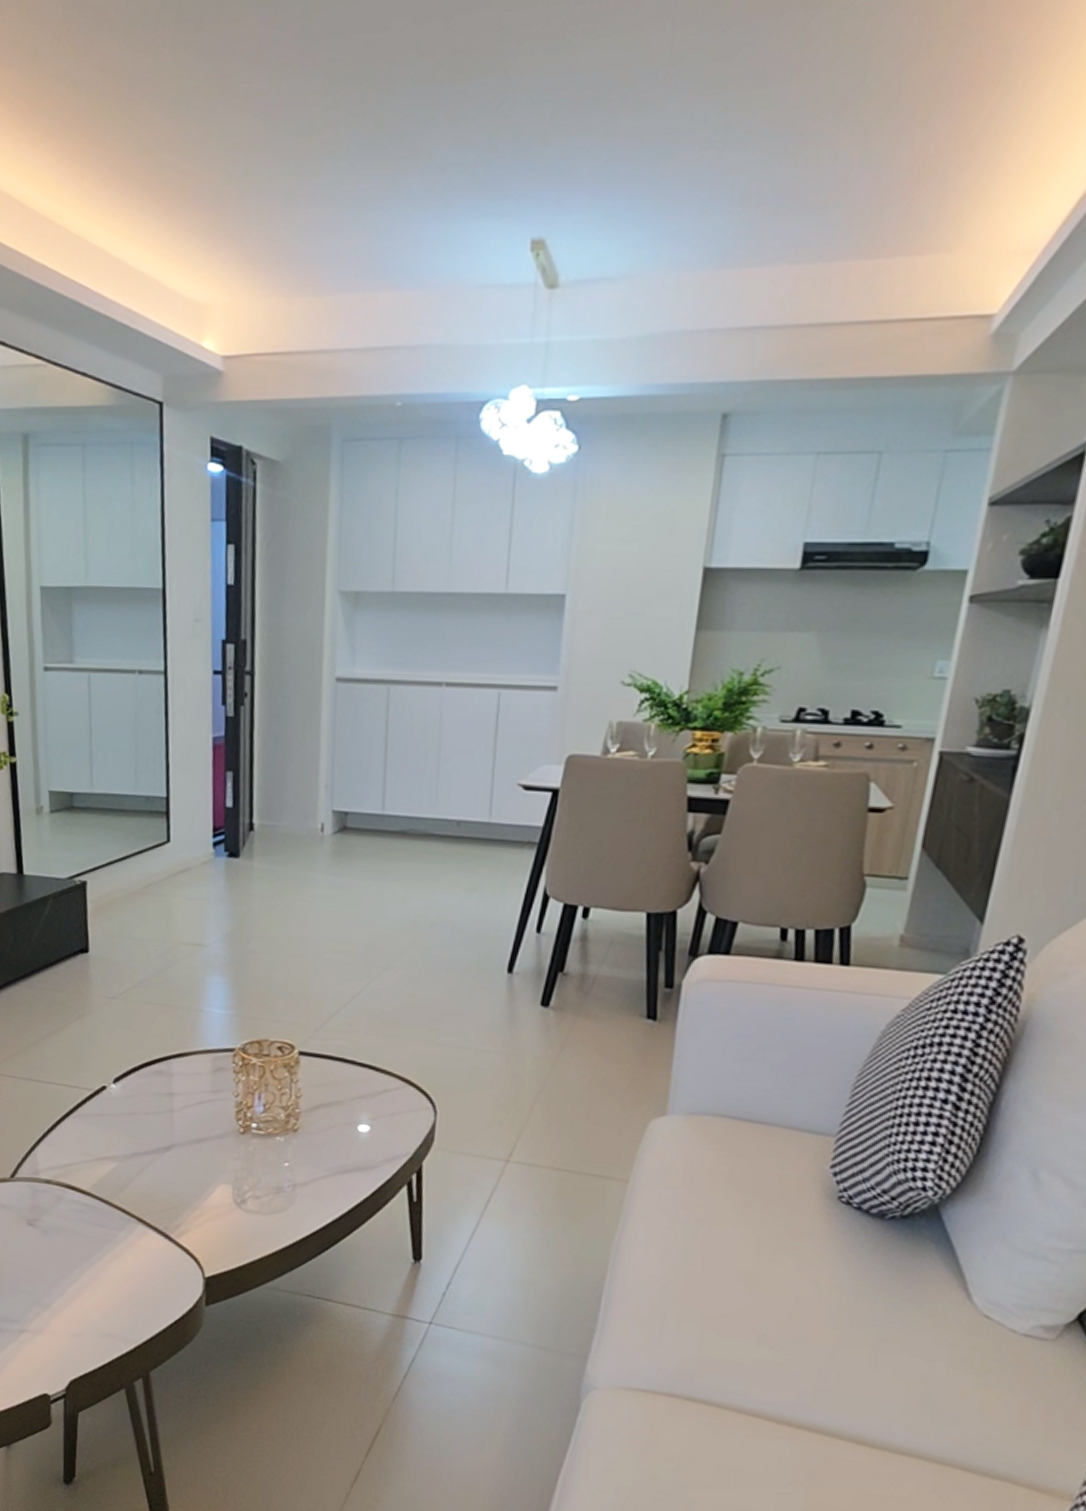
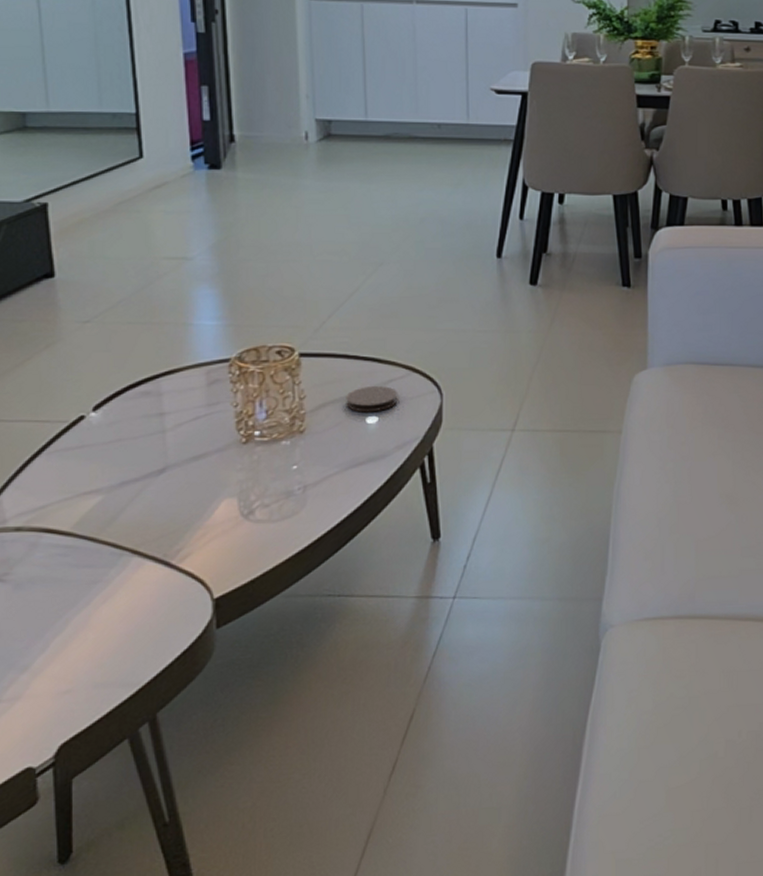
coaster: none [339,1093,392,1121] -> present [346,386,398,413]

